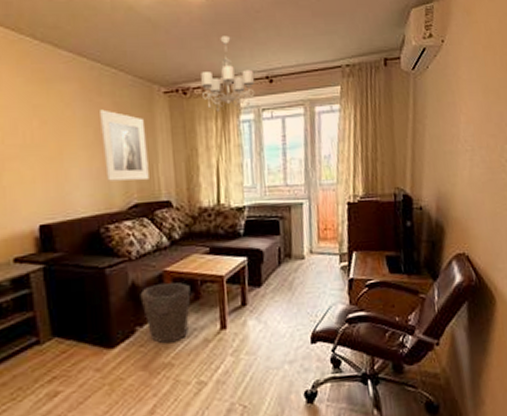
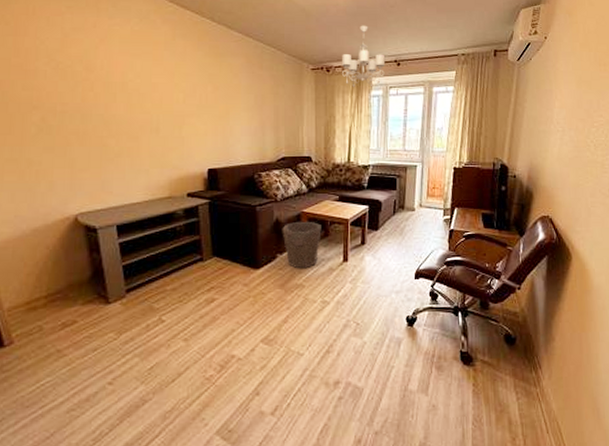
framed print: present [98,109,149,181] -> none [259,80,295,139]

